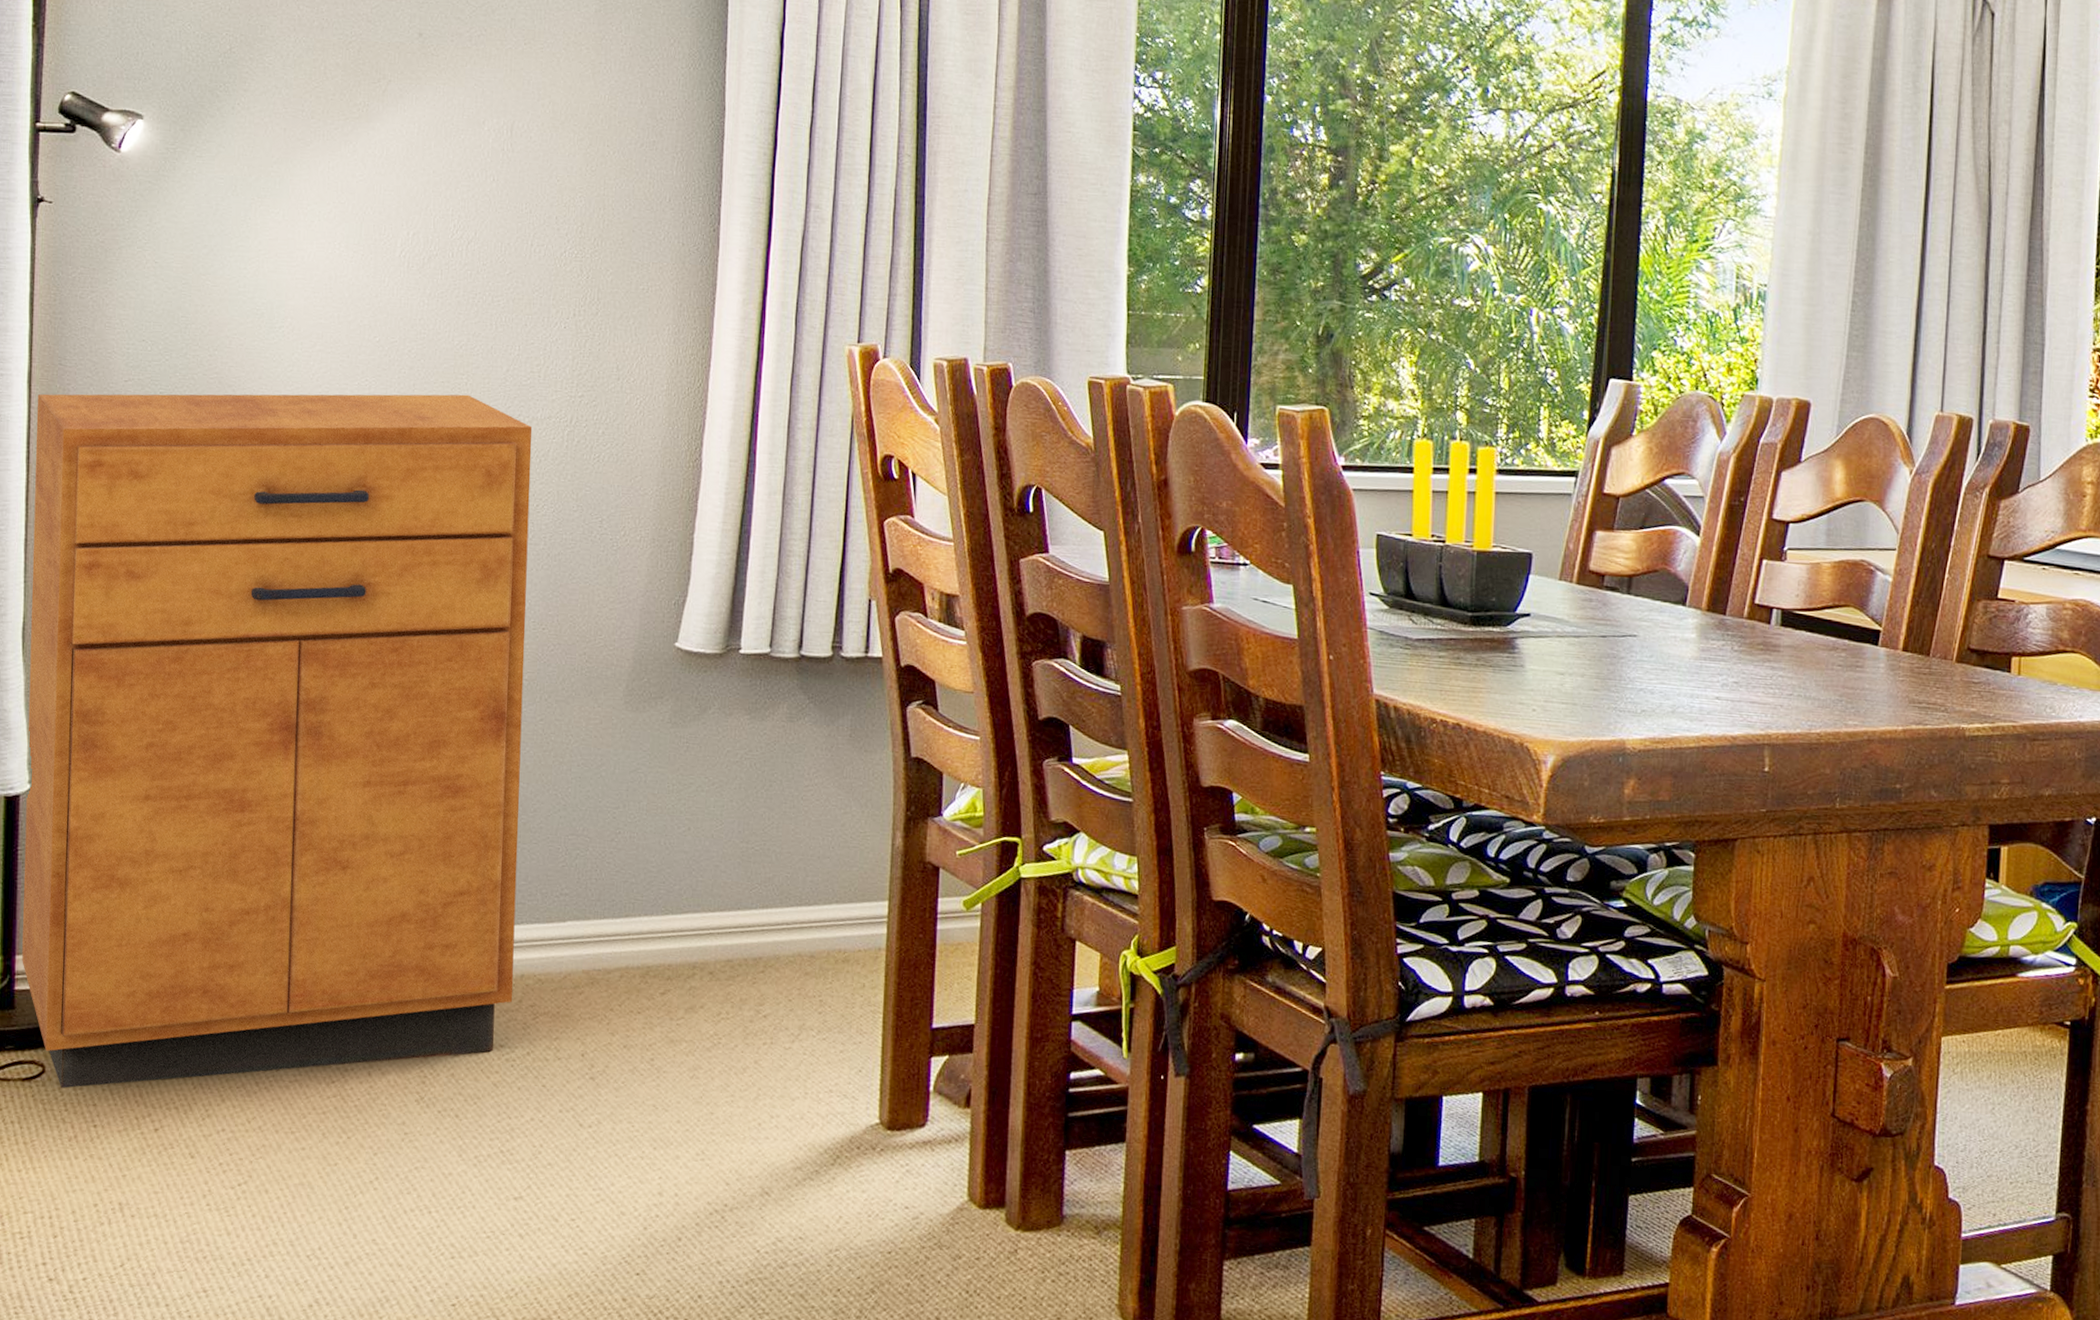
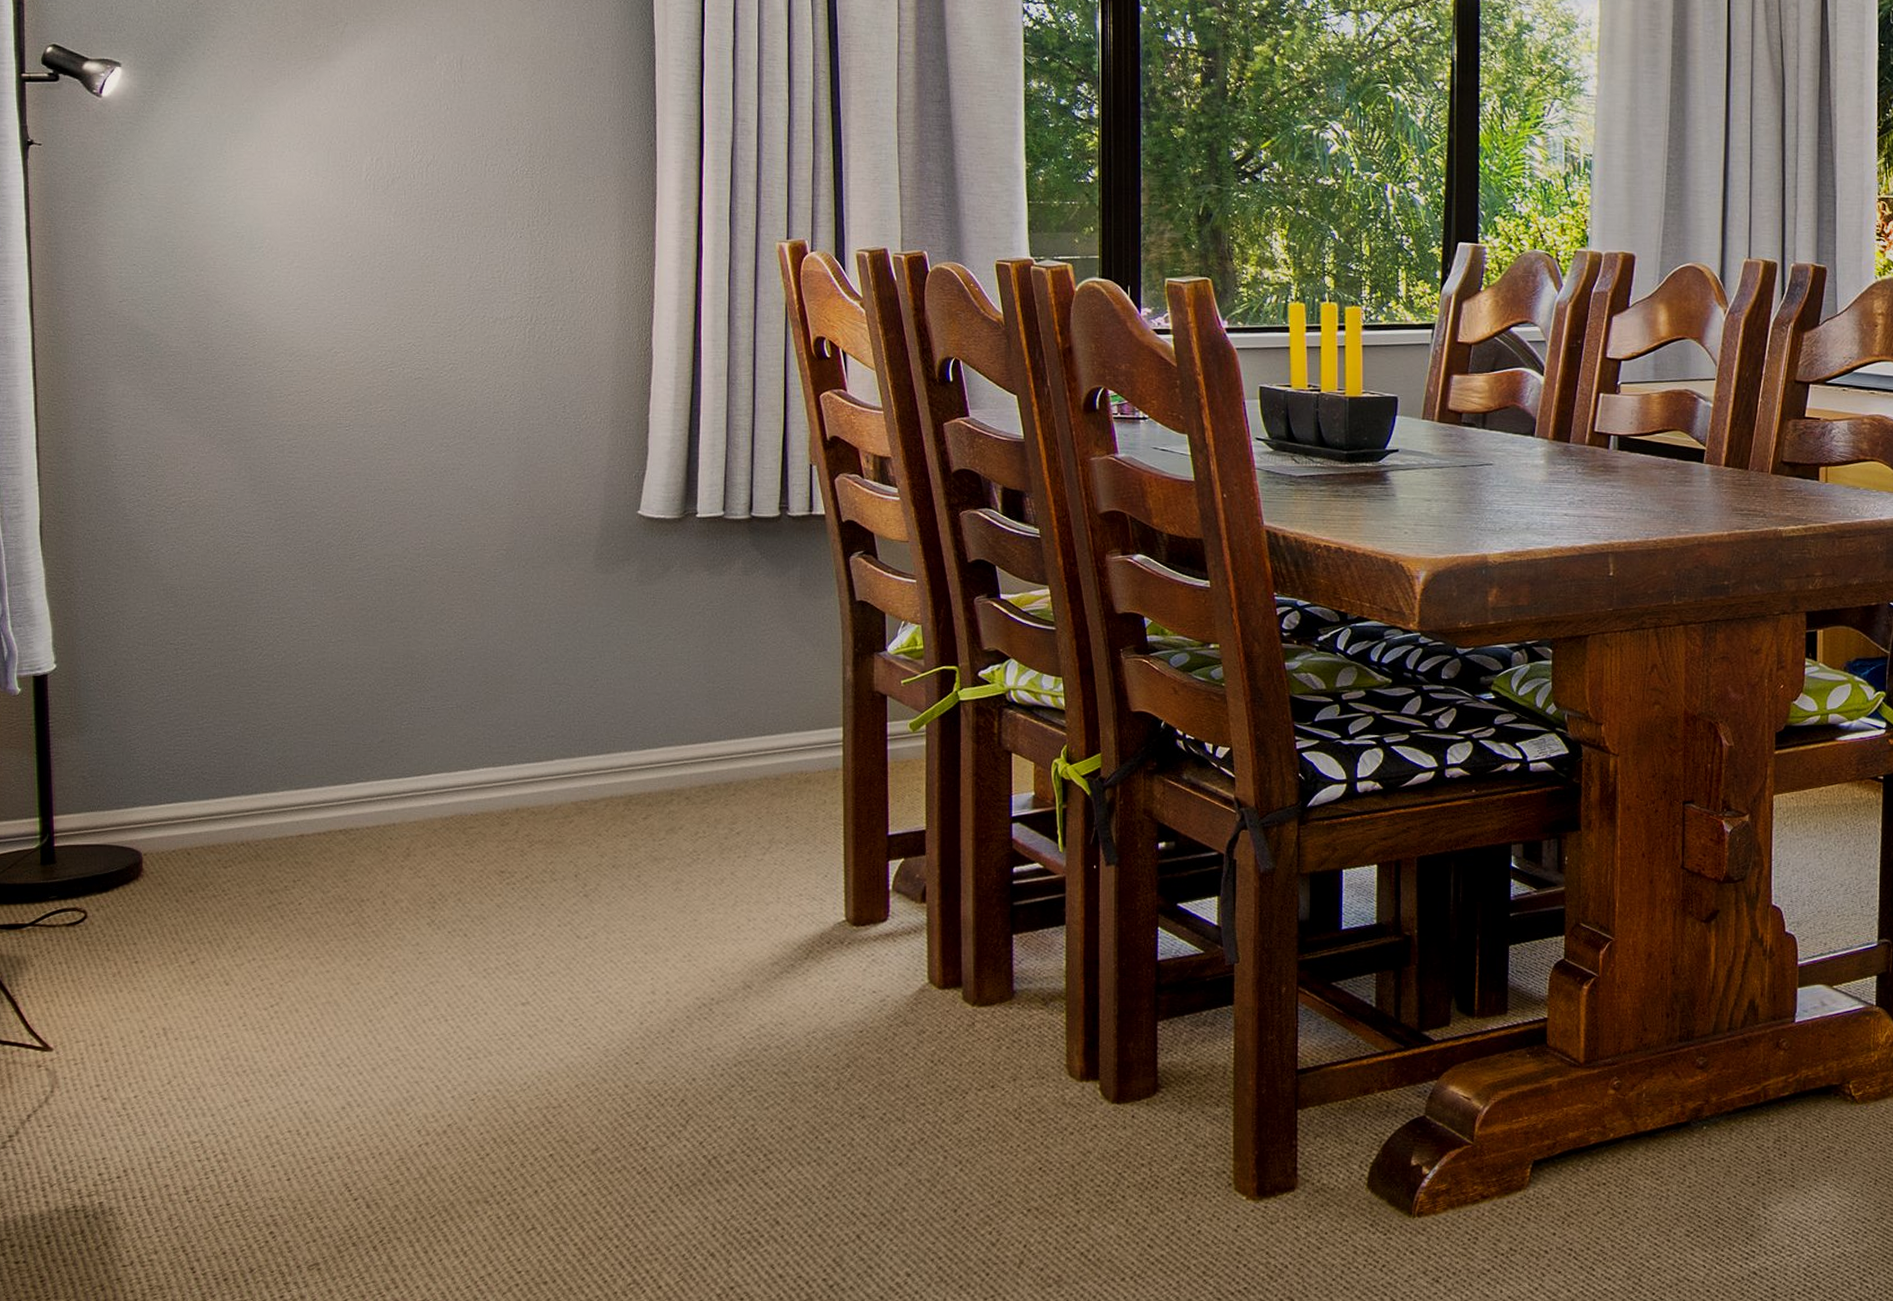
cabinet: present [22,394,533,1089] -> none [39,300,510,931]

